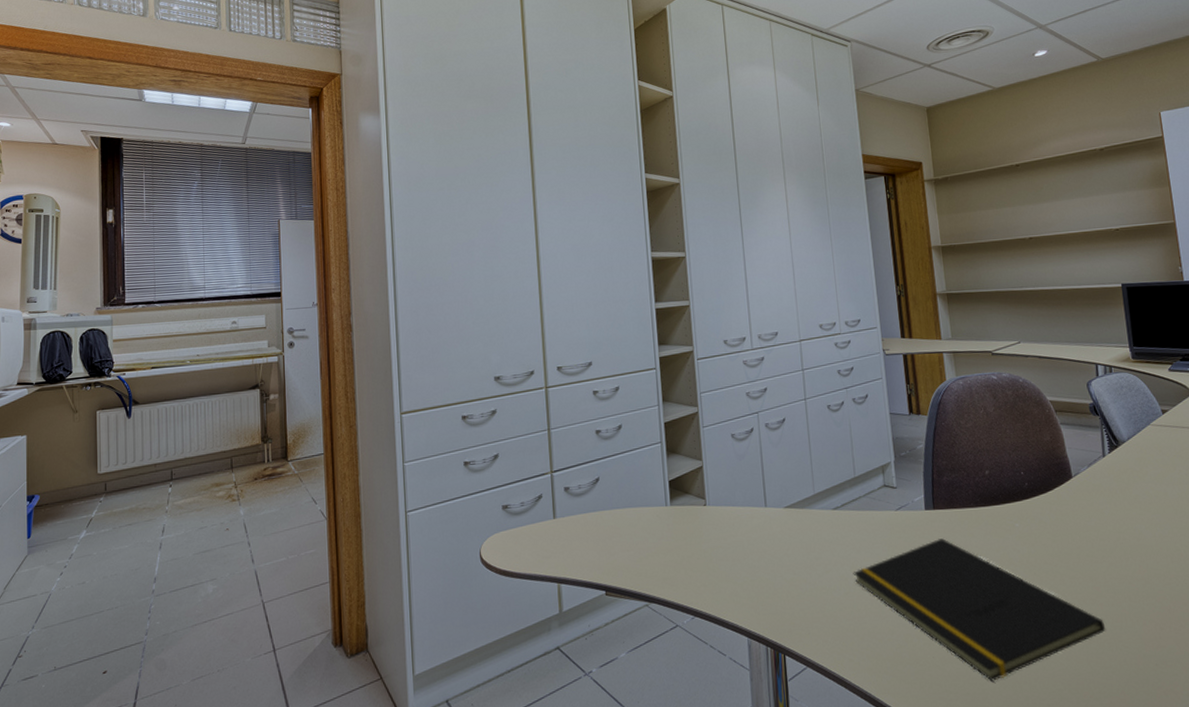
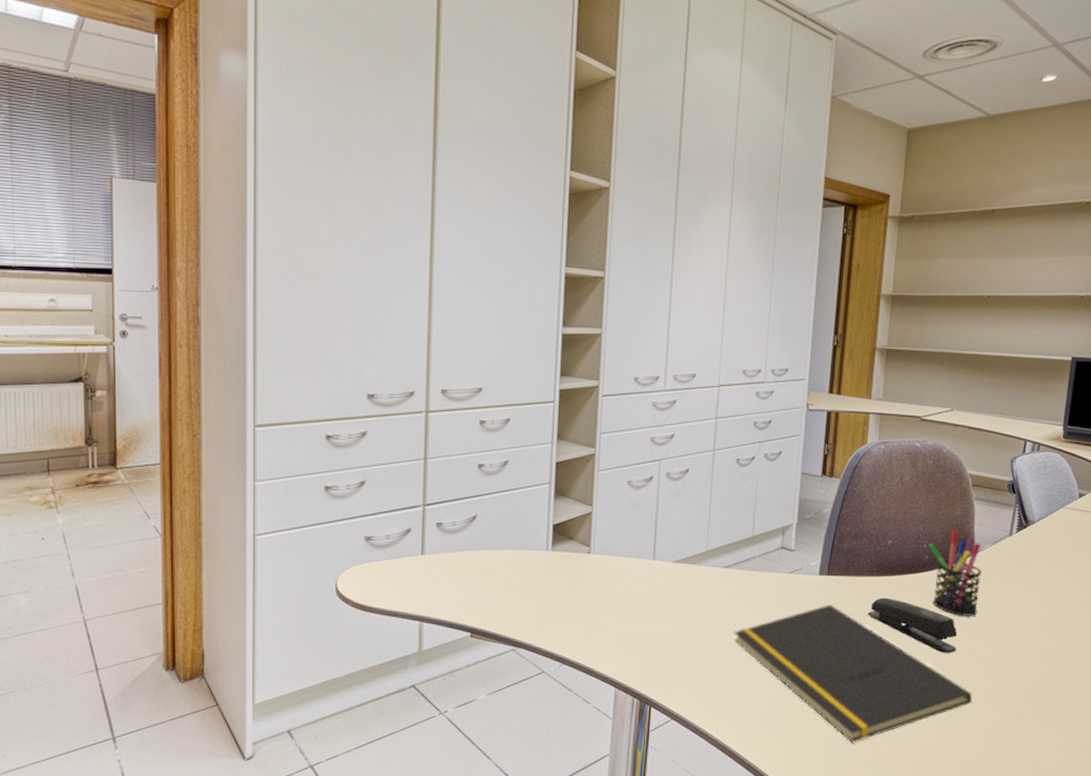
stapler: none [980,527,1077,581] -> present [867,597,958,654]
pen holder: none [1025,455,1089,541] -> present [928,530,983,616]

